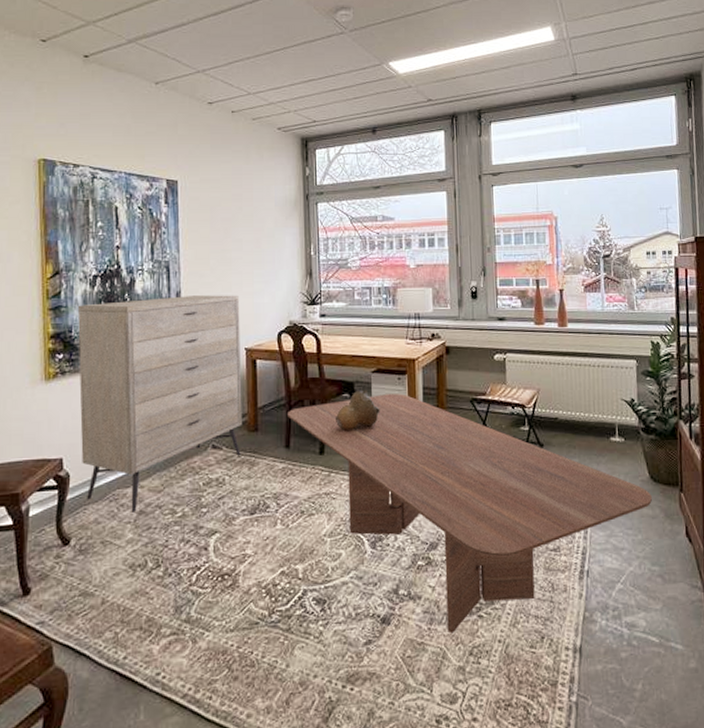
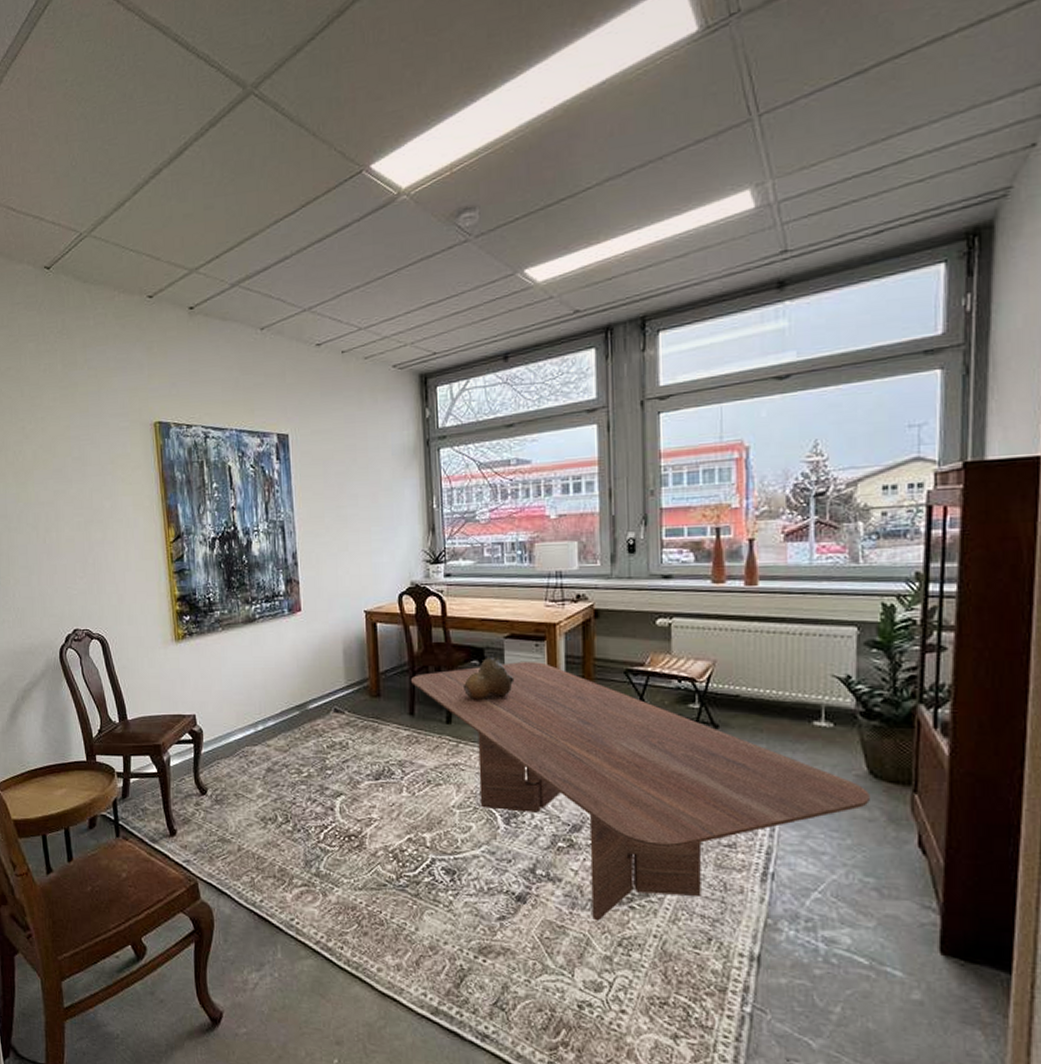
dresser: present [78,295,242,512] -> none [200,554,364,769]

